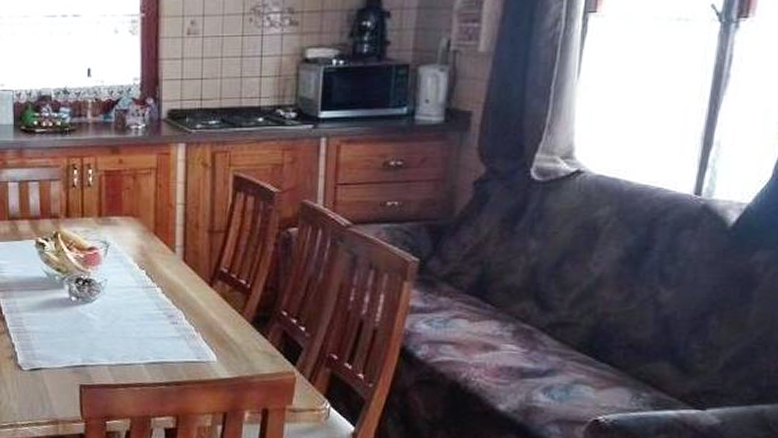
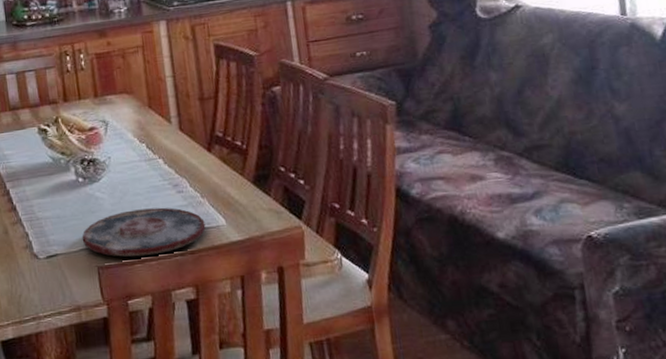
plate: none [68,335,195,381] -> present [82,207,206,257]

